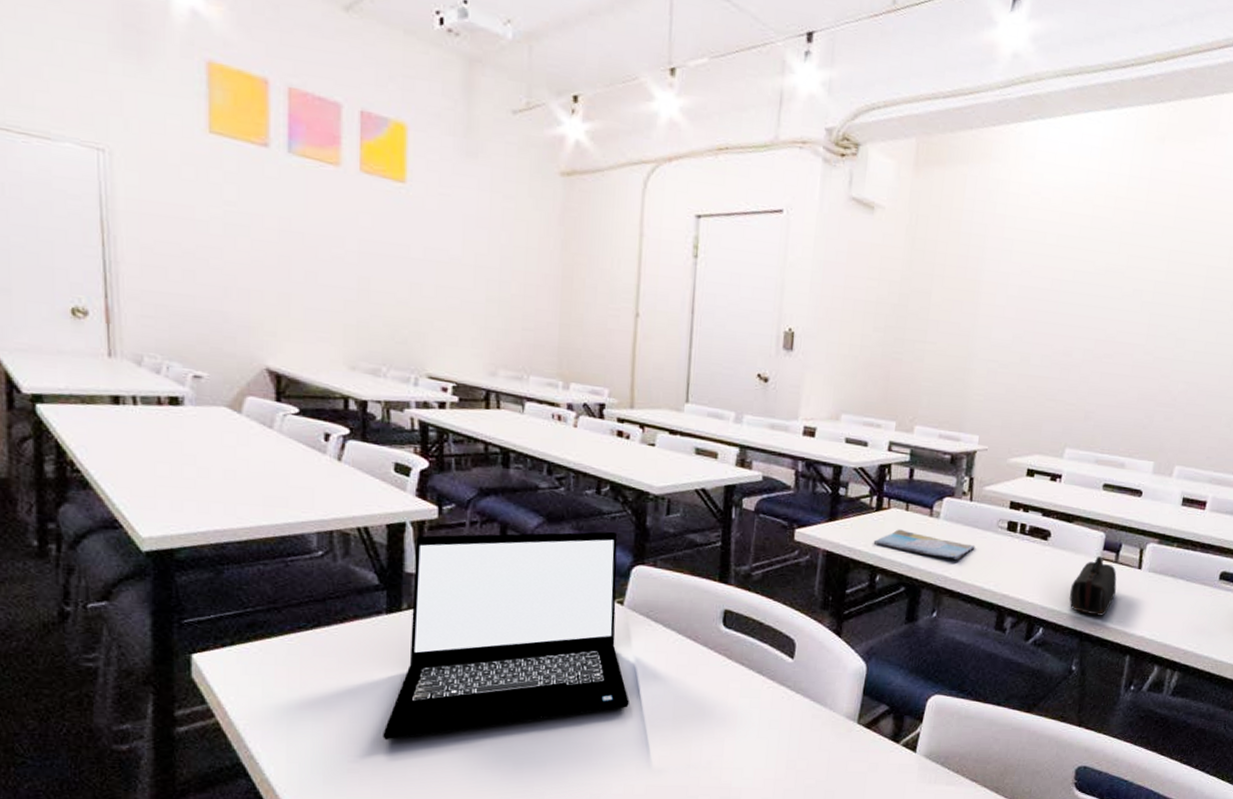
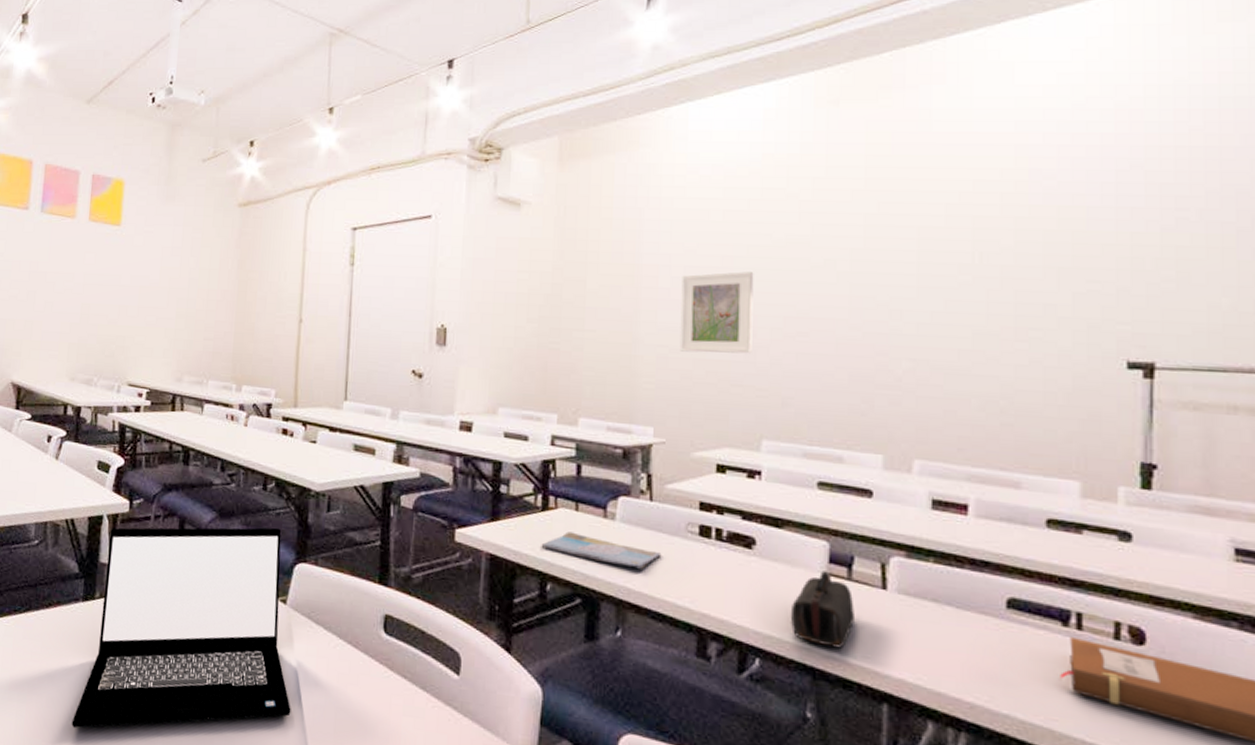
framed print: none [1007,294,1077,372] -> present [679,272,754,354]

